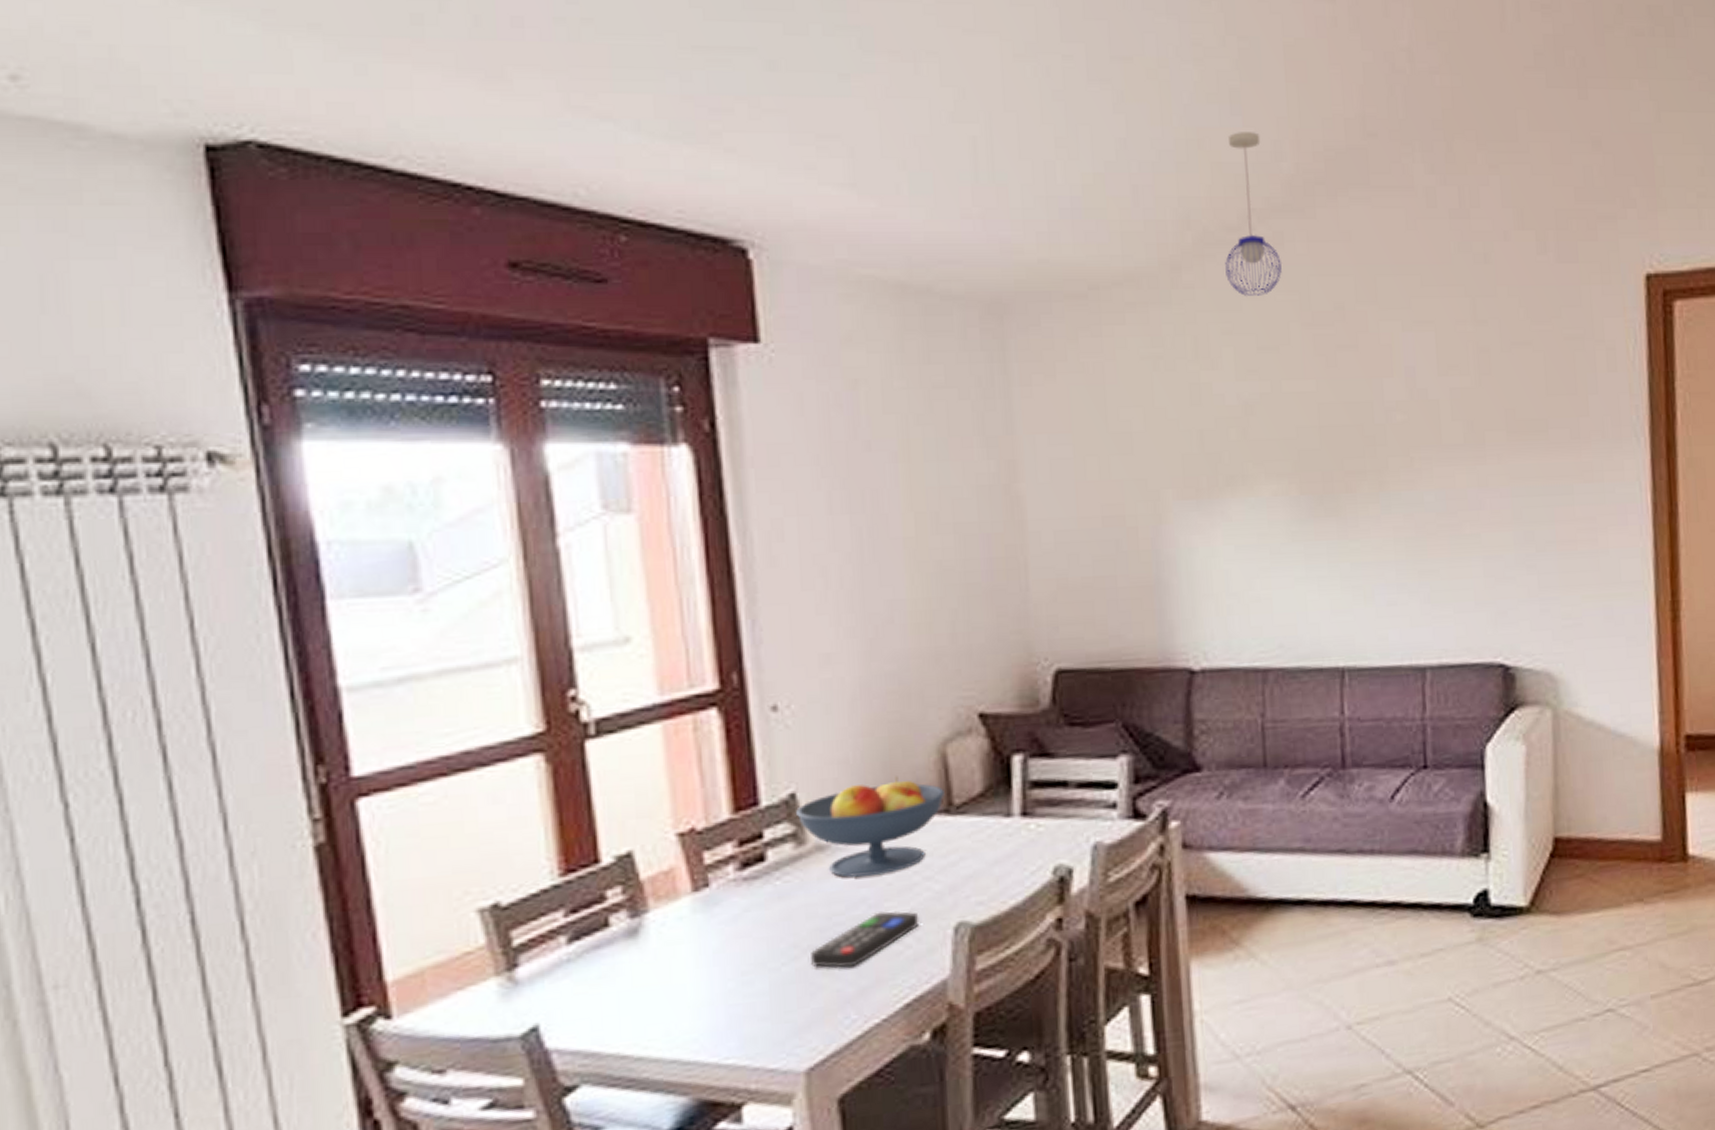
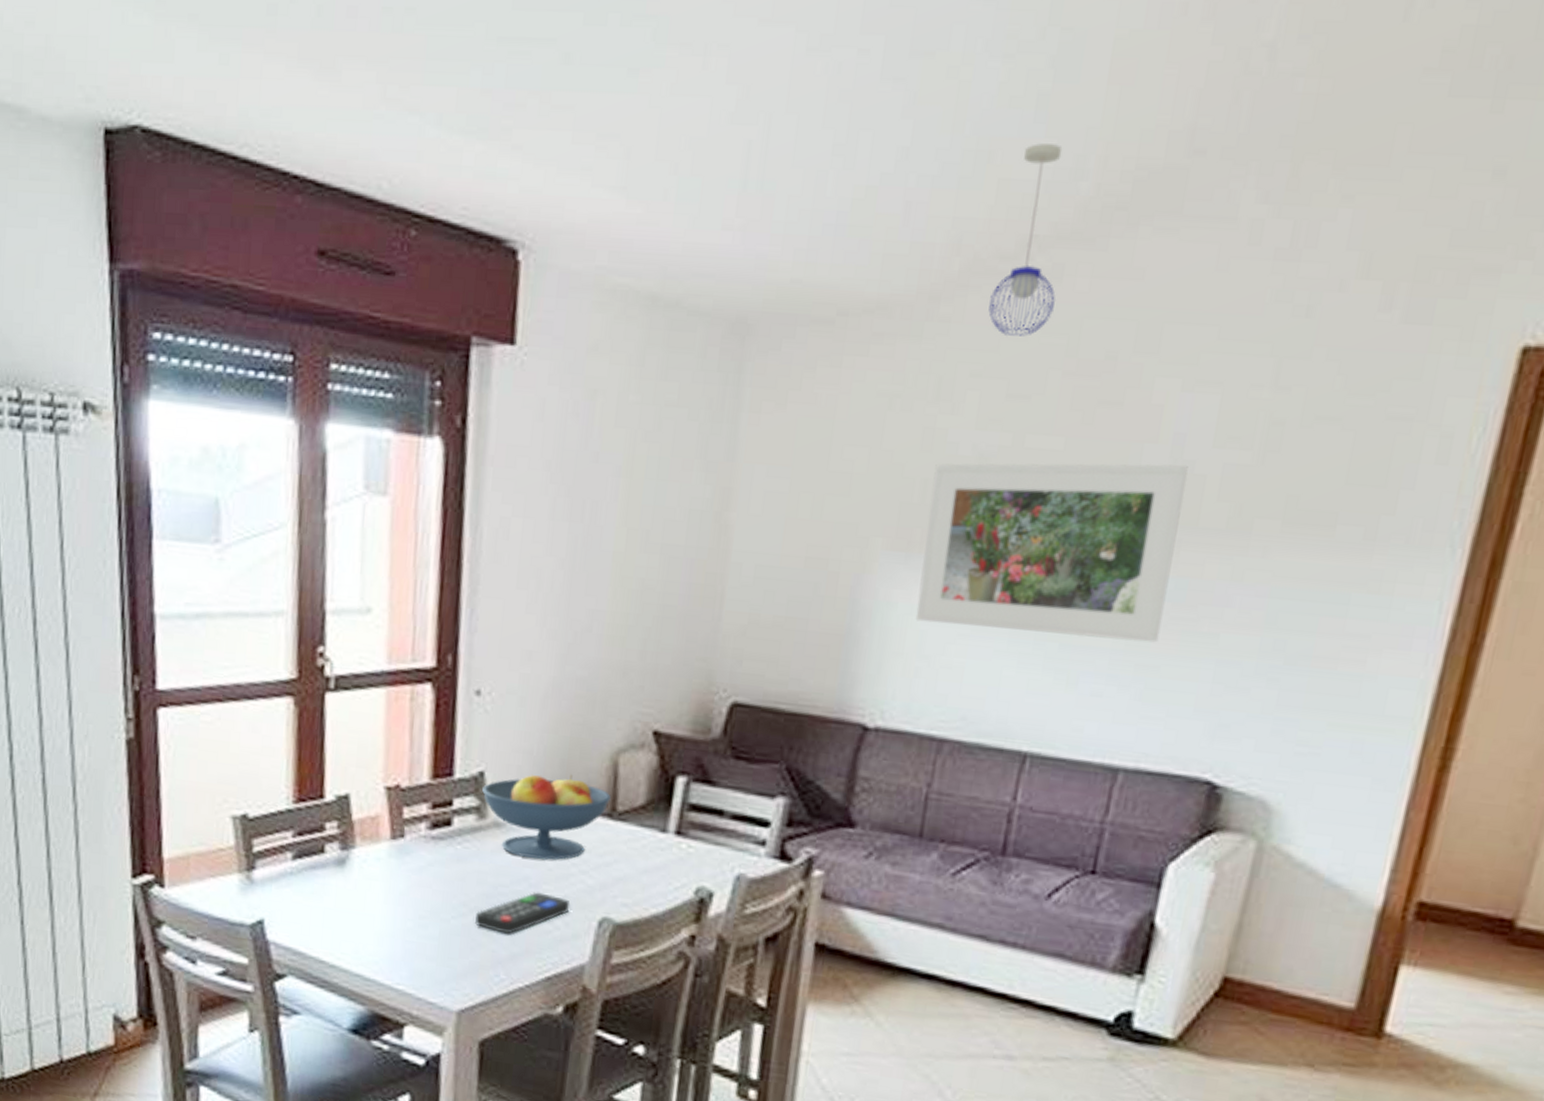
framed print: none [1207,393,1433,562] -> present [915,463,1188,643]

